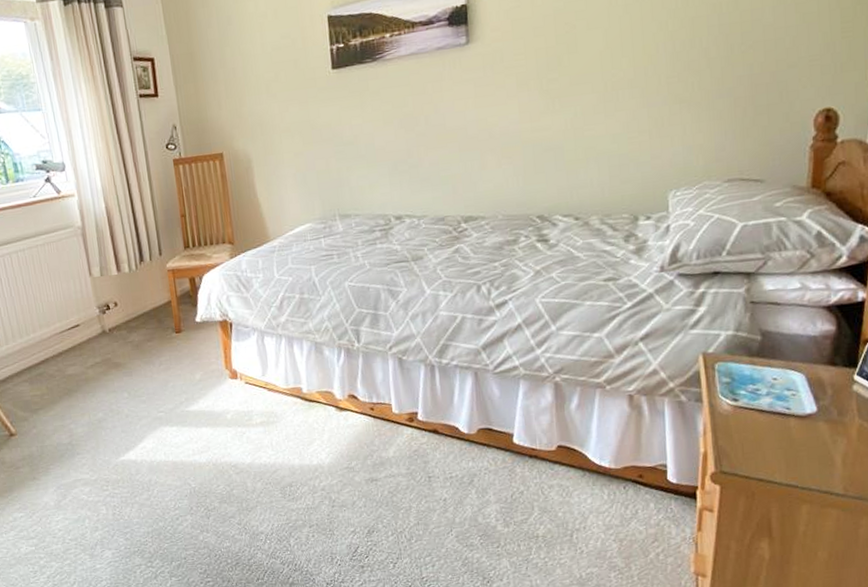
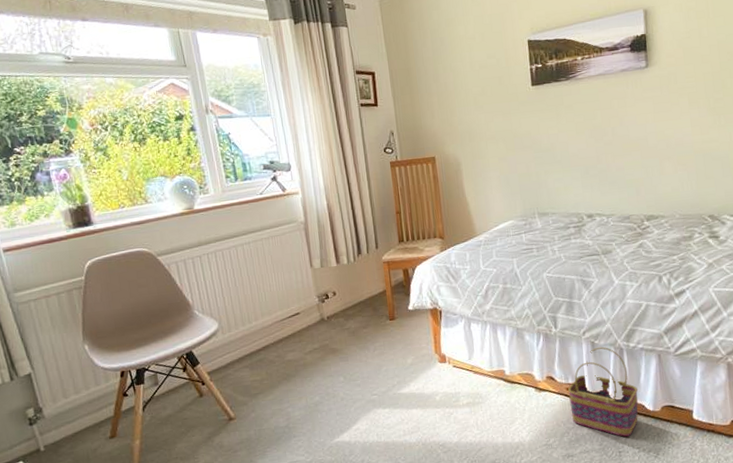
basket: none [372,363,452,461] -> present [568,346,638,437]

